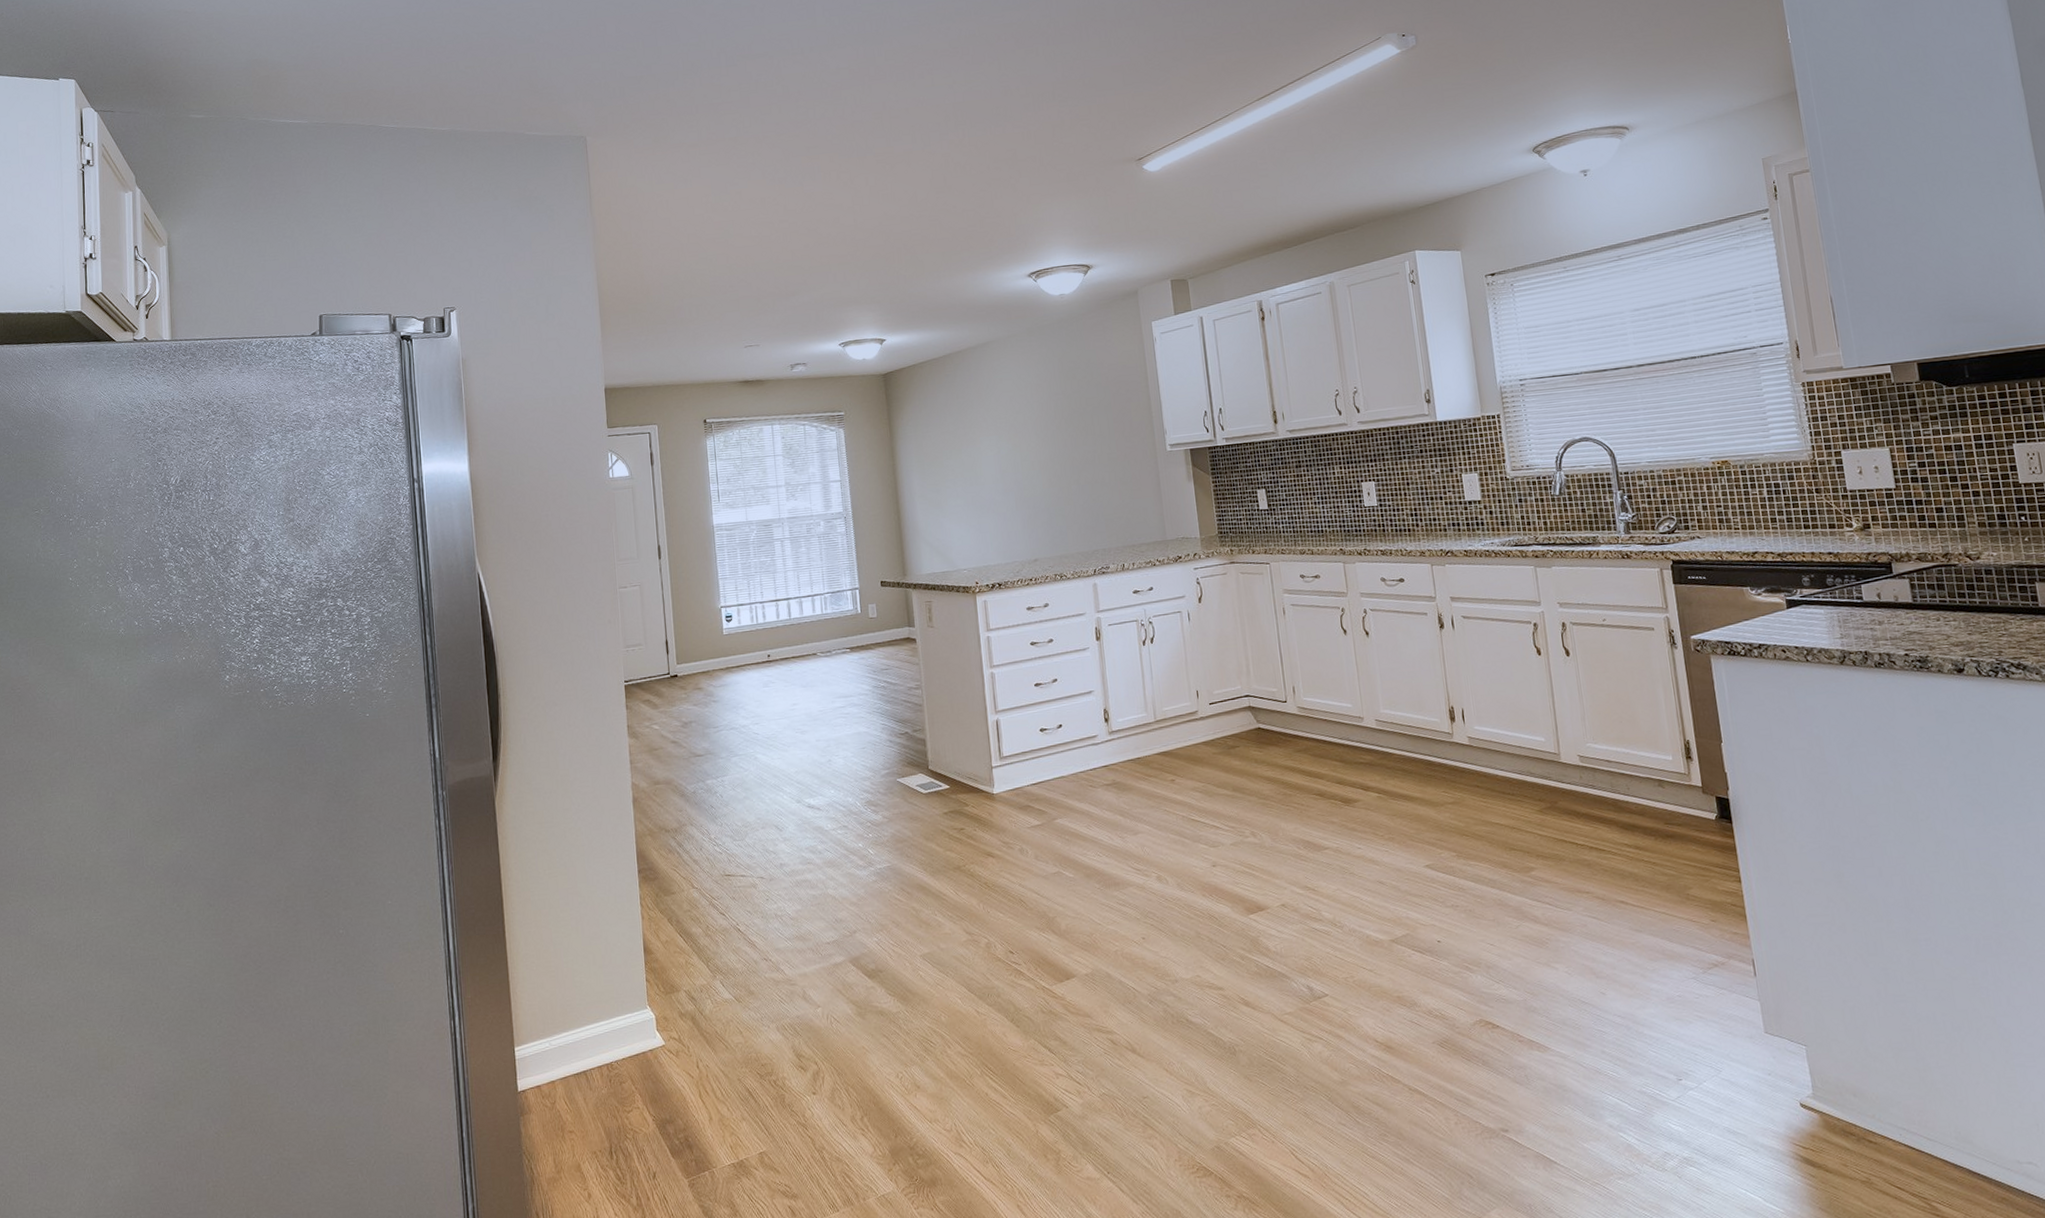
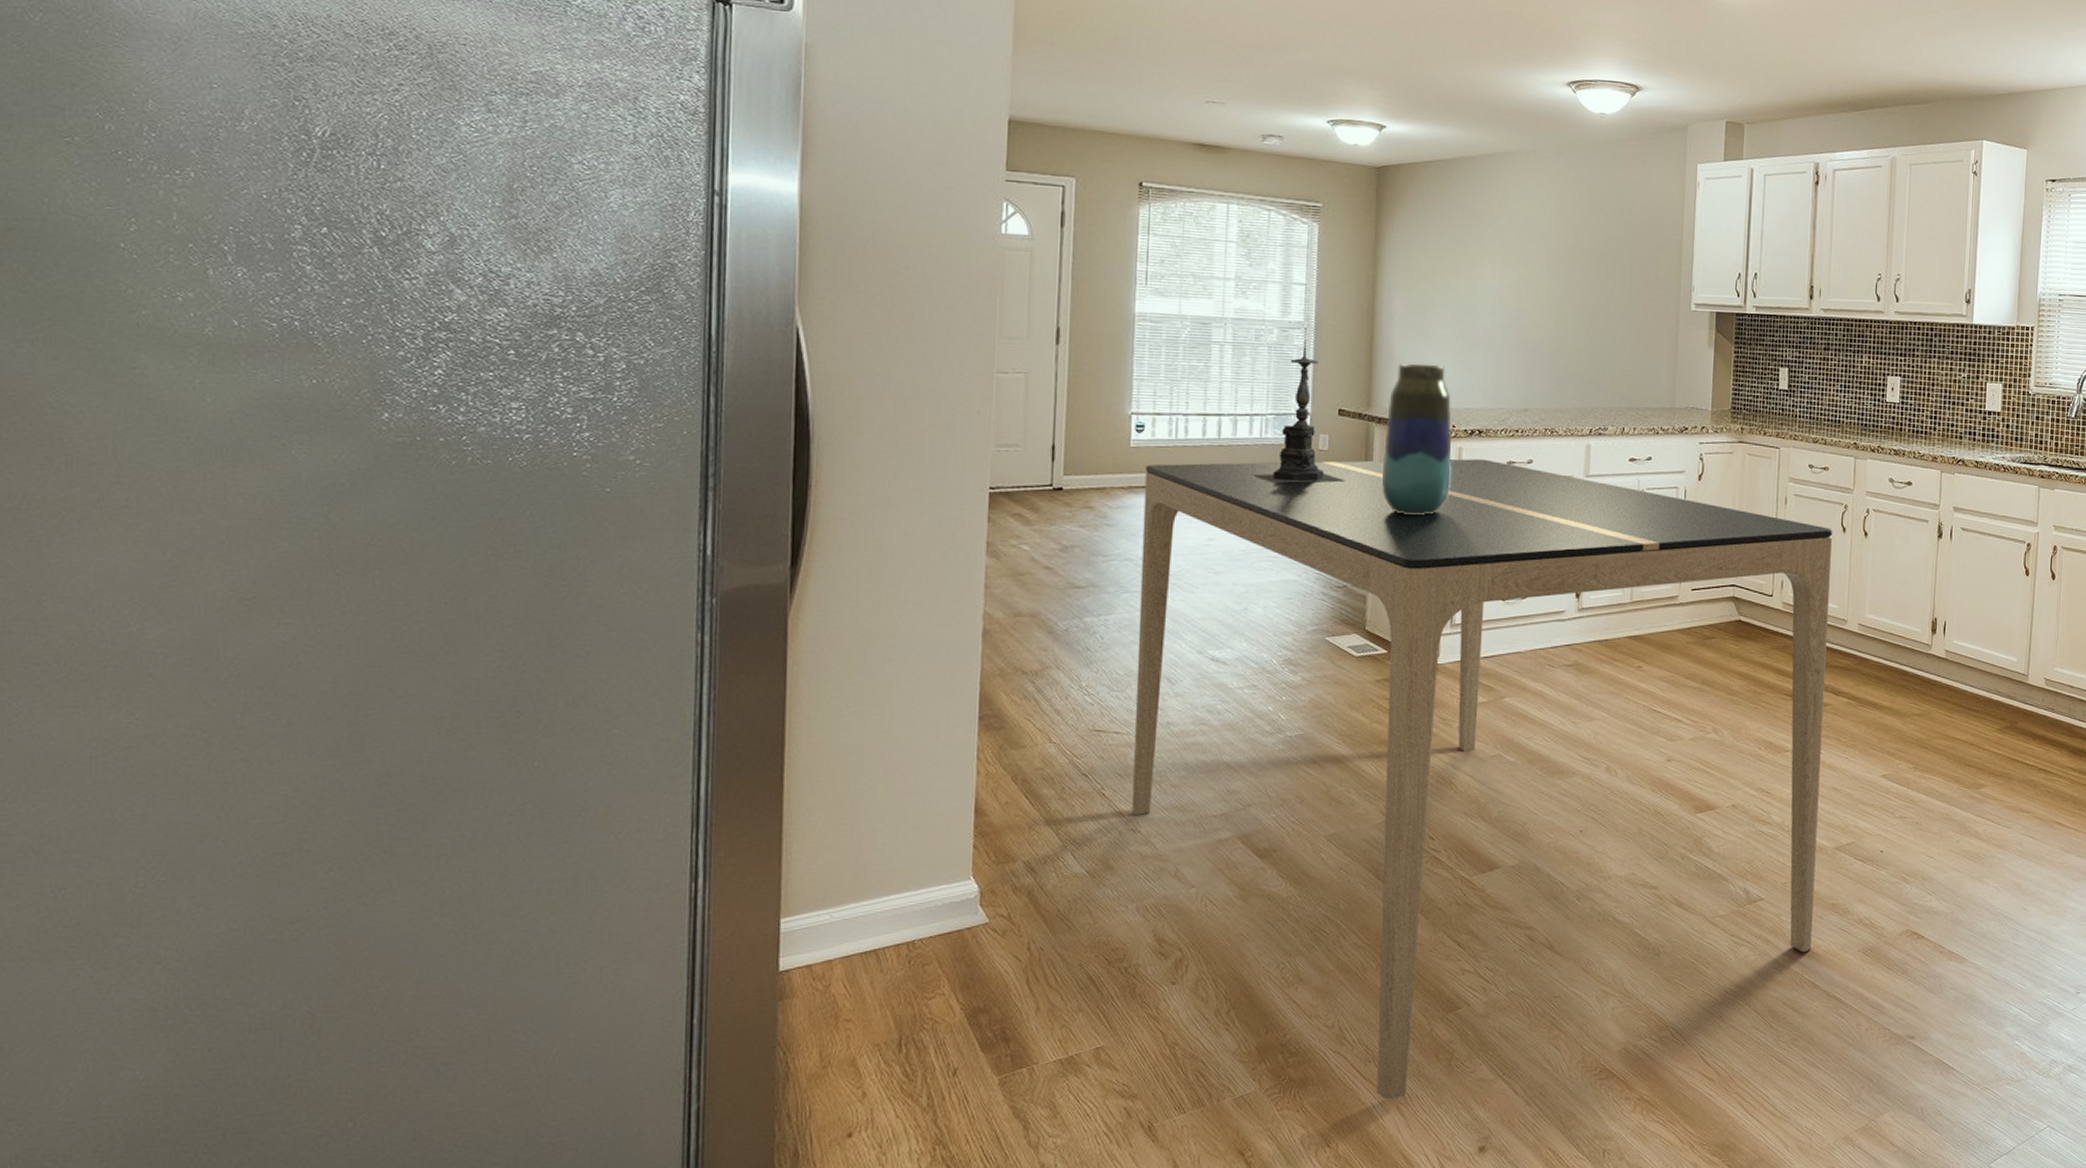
dining table: none [737,608,1384,1198] -> present [1132,458,1833,1100]
candle holder: none [820,527,895,651] -> present [1253,340,1346,483]
vase: none [920,532,982,665] -> present [1382,363,1452,515]

